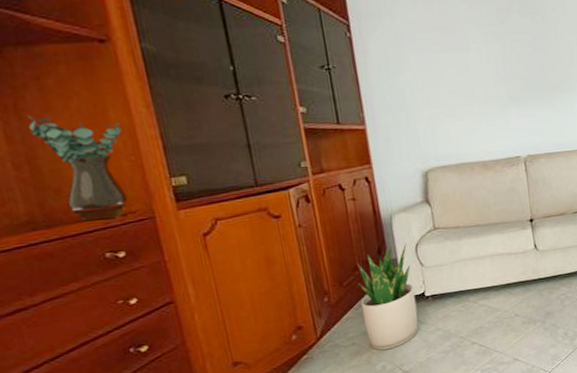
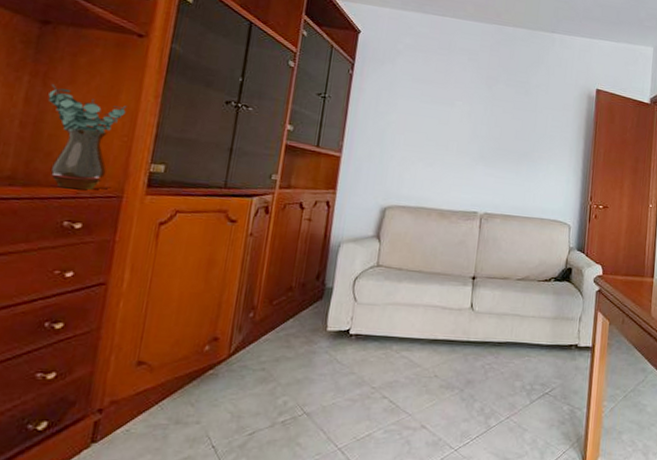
planter: present [356,243,419,351] -> none [279,274,346,384]

